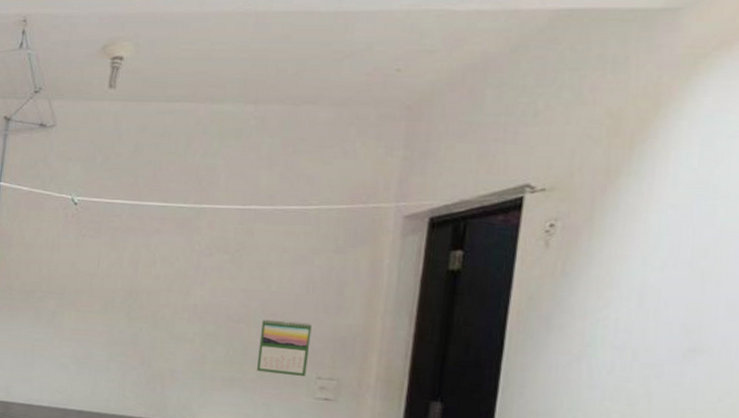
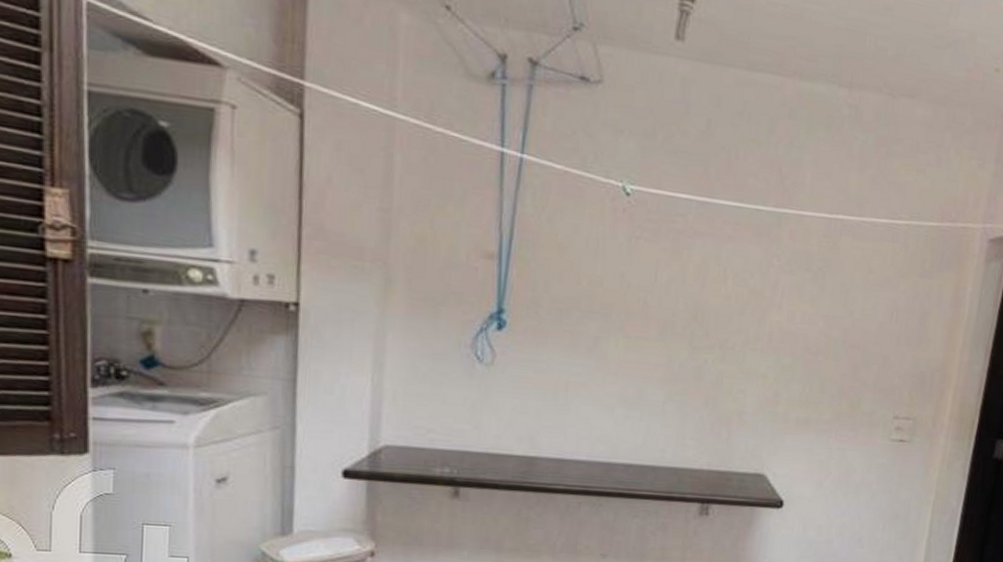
calendar: present [256,319,312,376] -> none [833,351,893,416]

